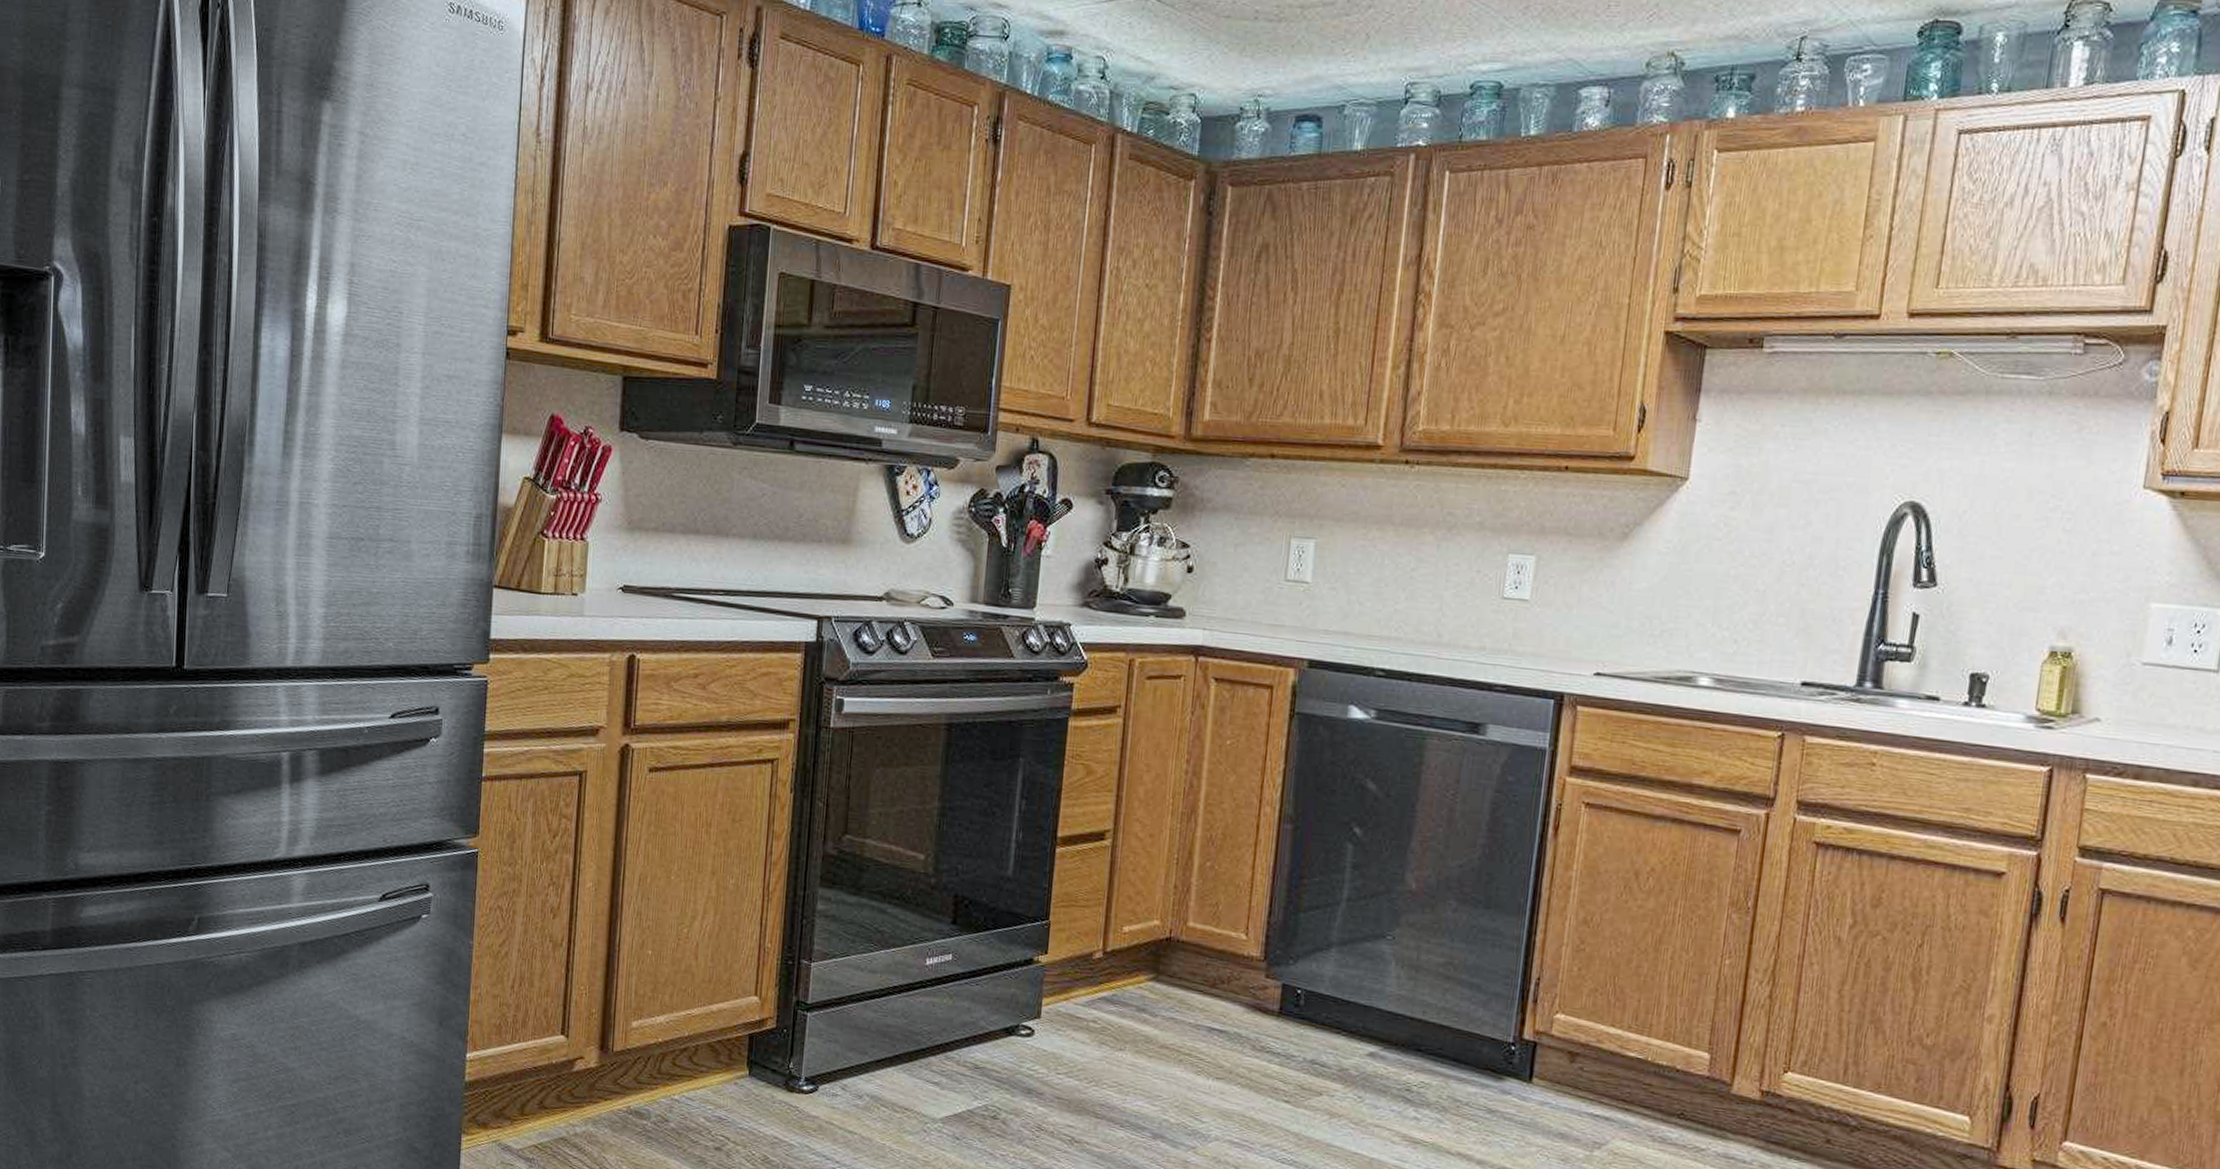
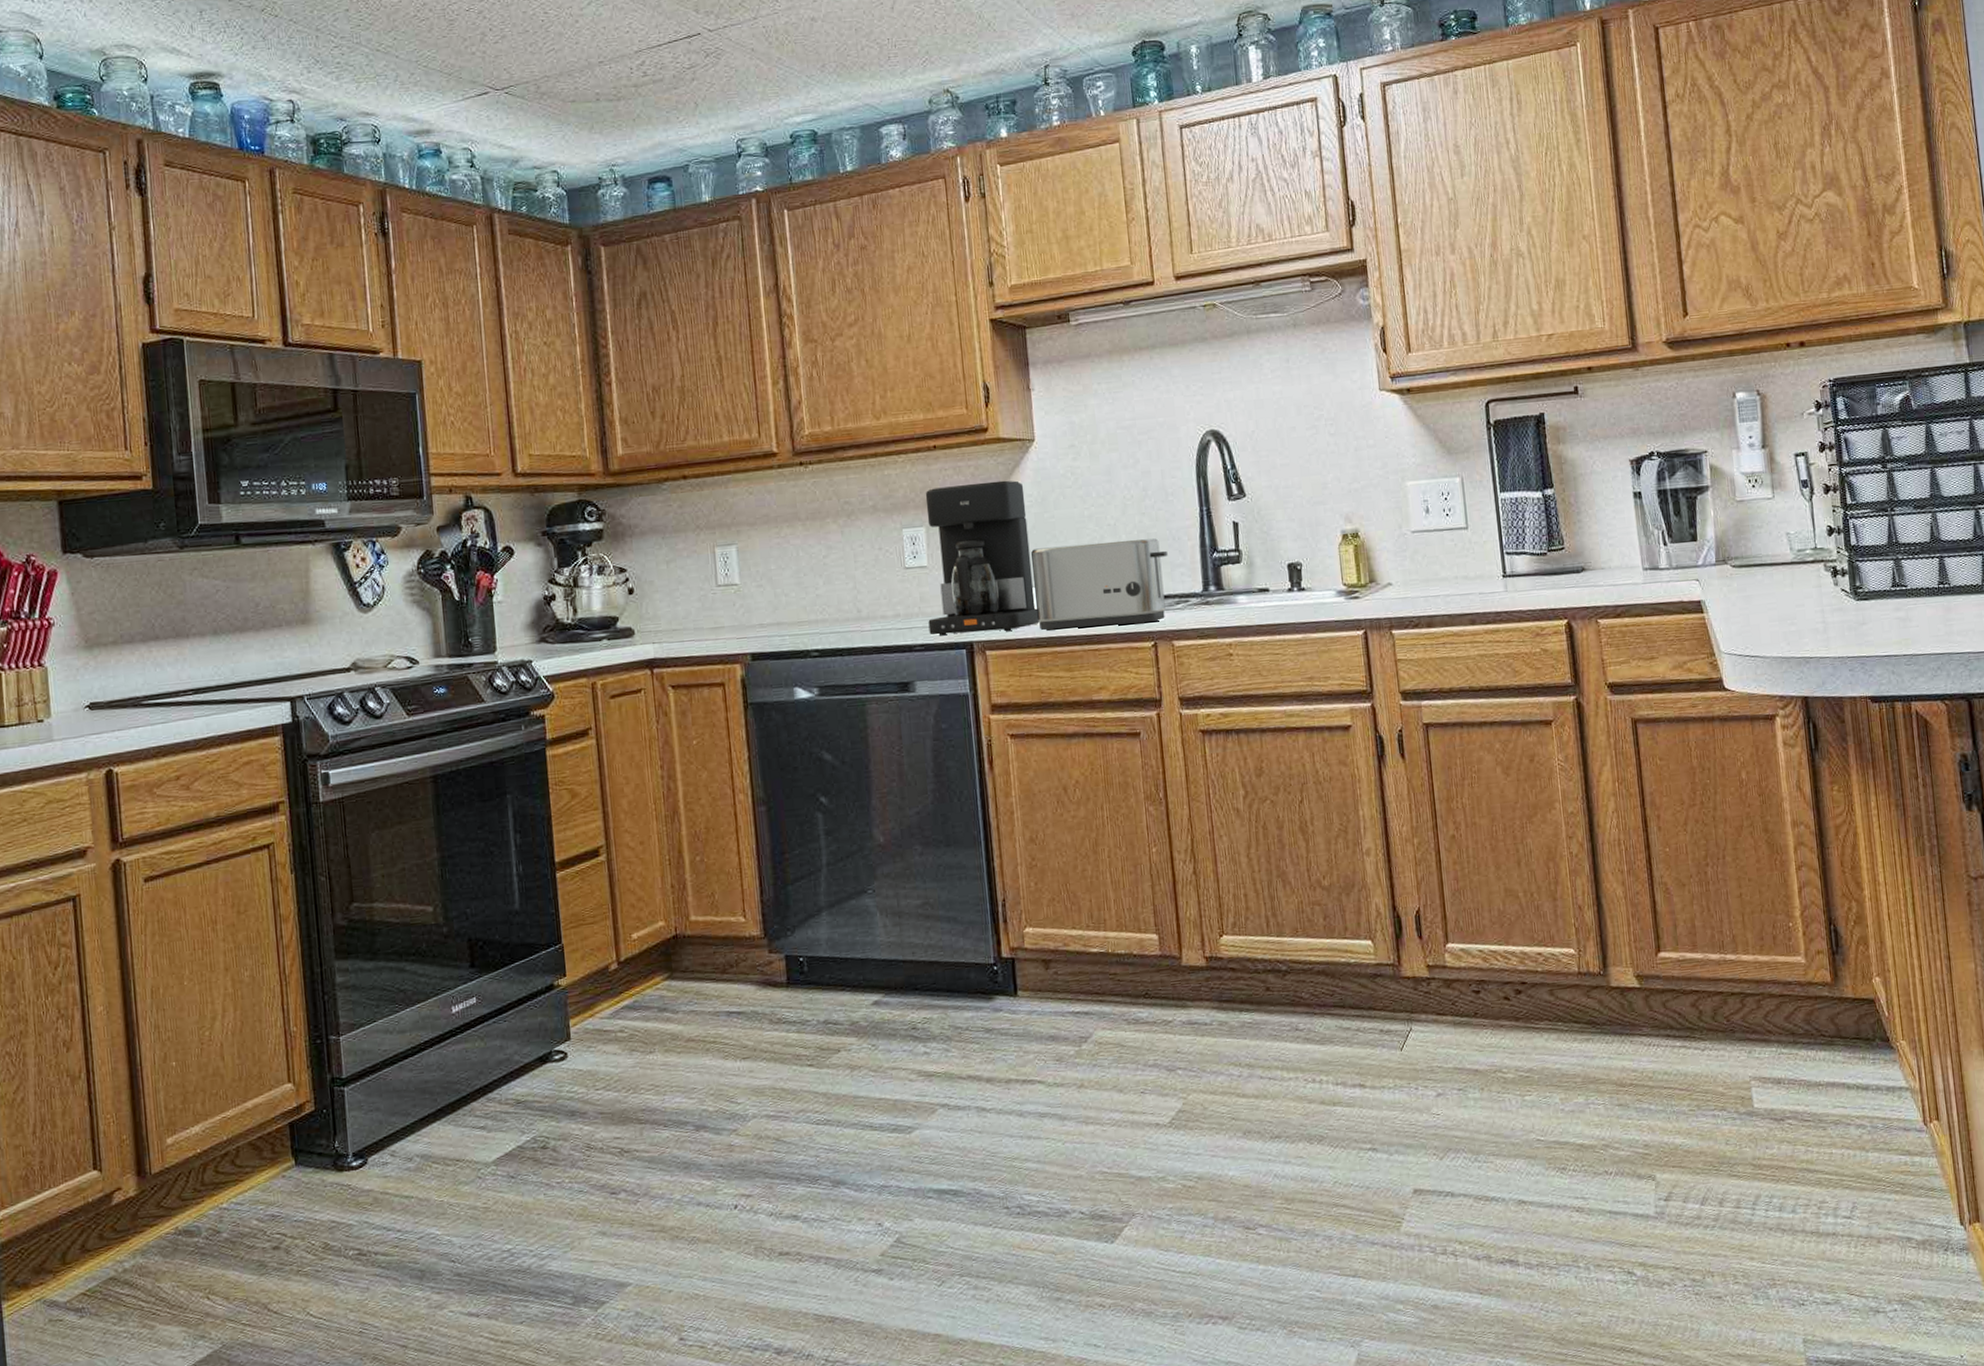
coffee maker: none [1515,514,1663,689] -> present [925,480,1040,636]
toaster: none [1646,602,1823,711] -> present [1030,538,1168,632]

